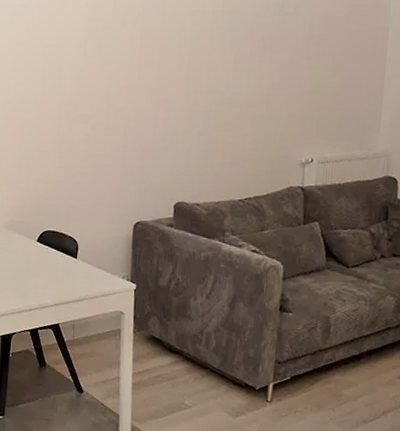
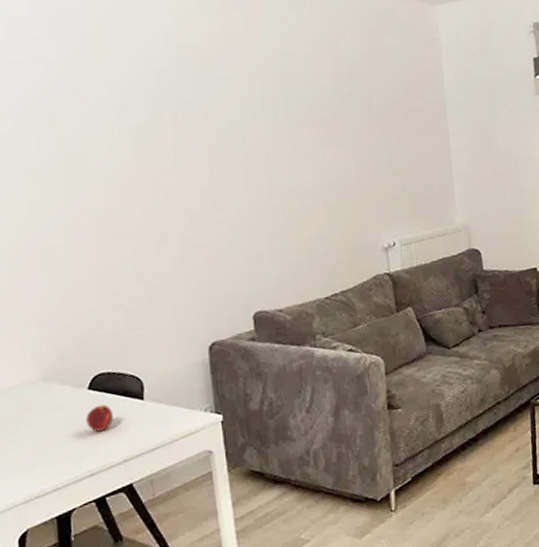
peach: none [32,256,53,277] -> present [86,404,114,432]

